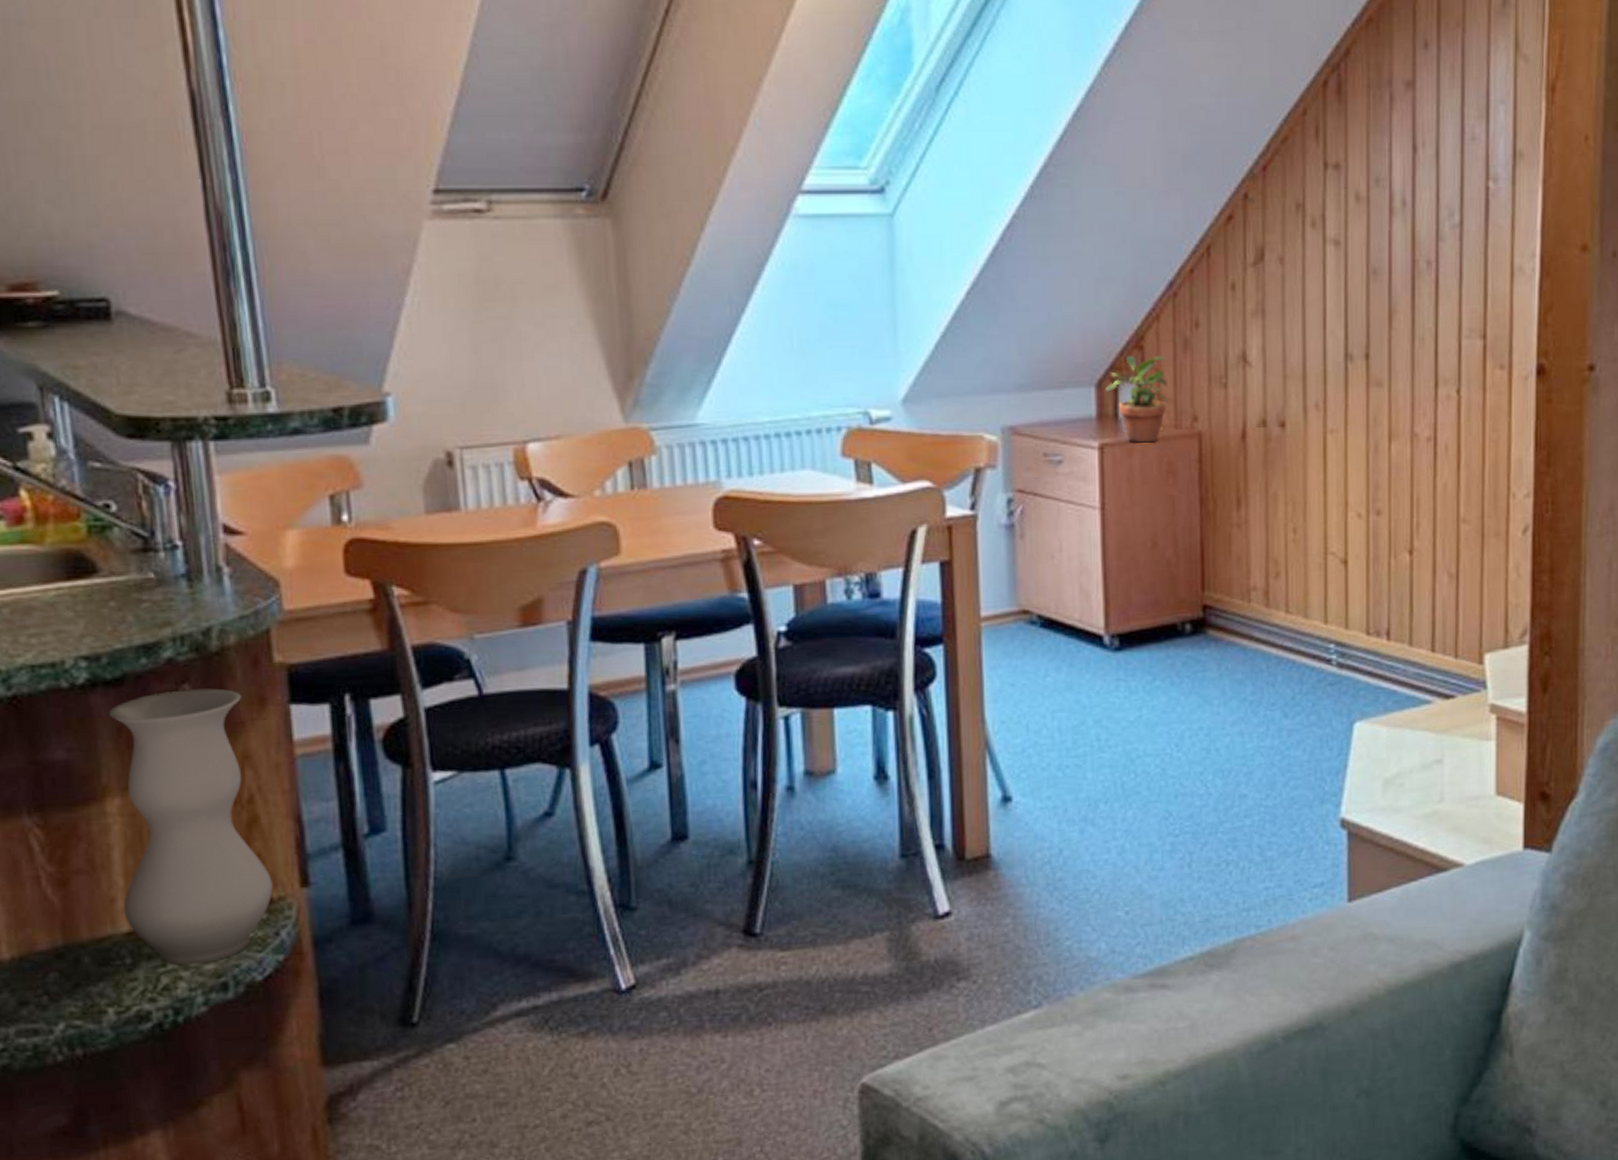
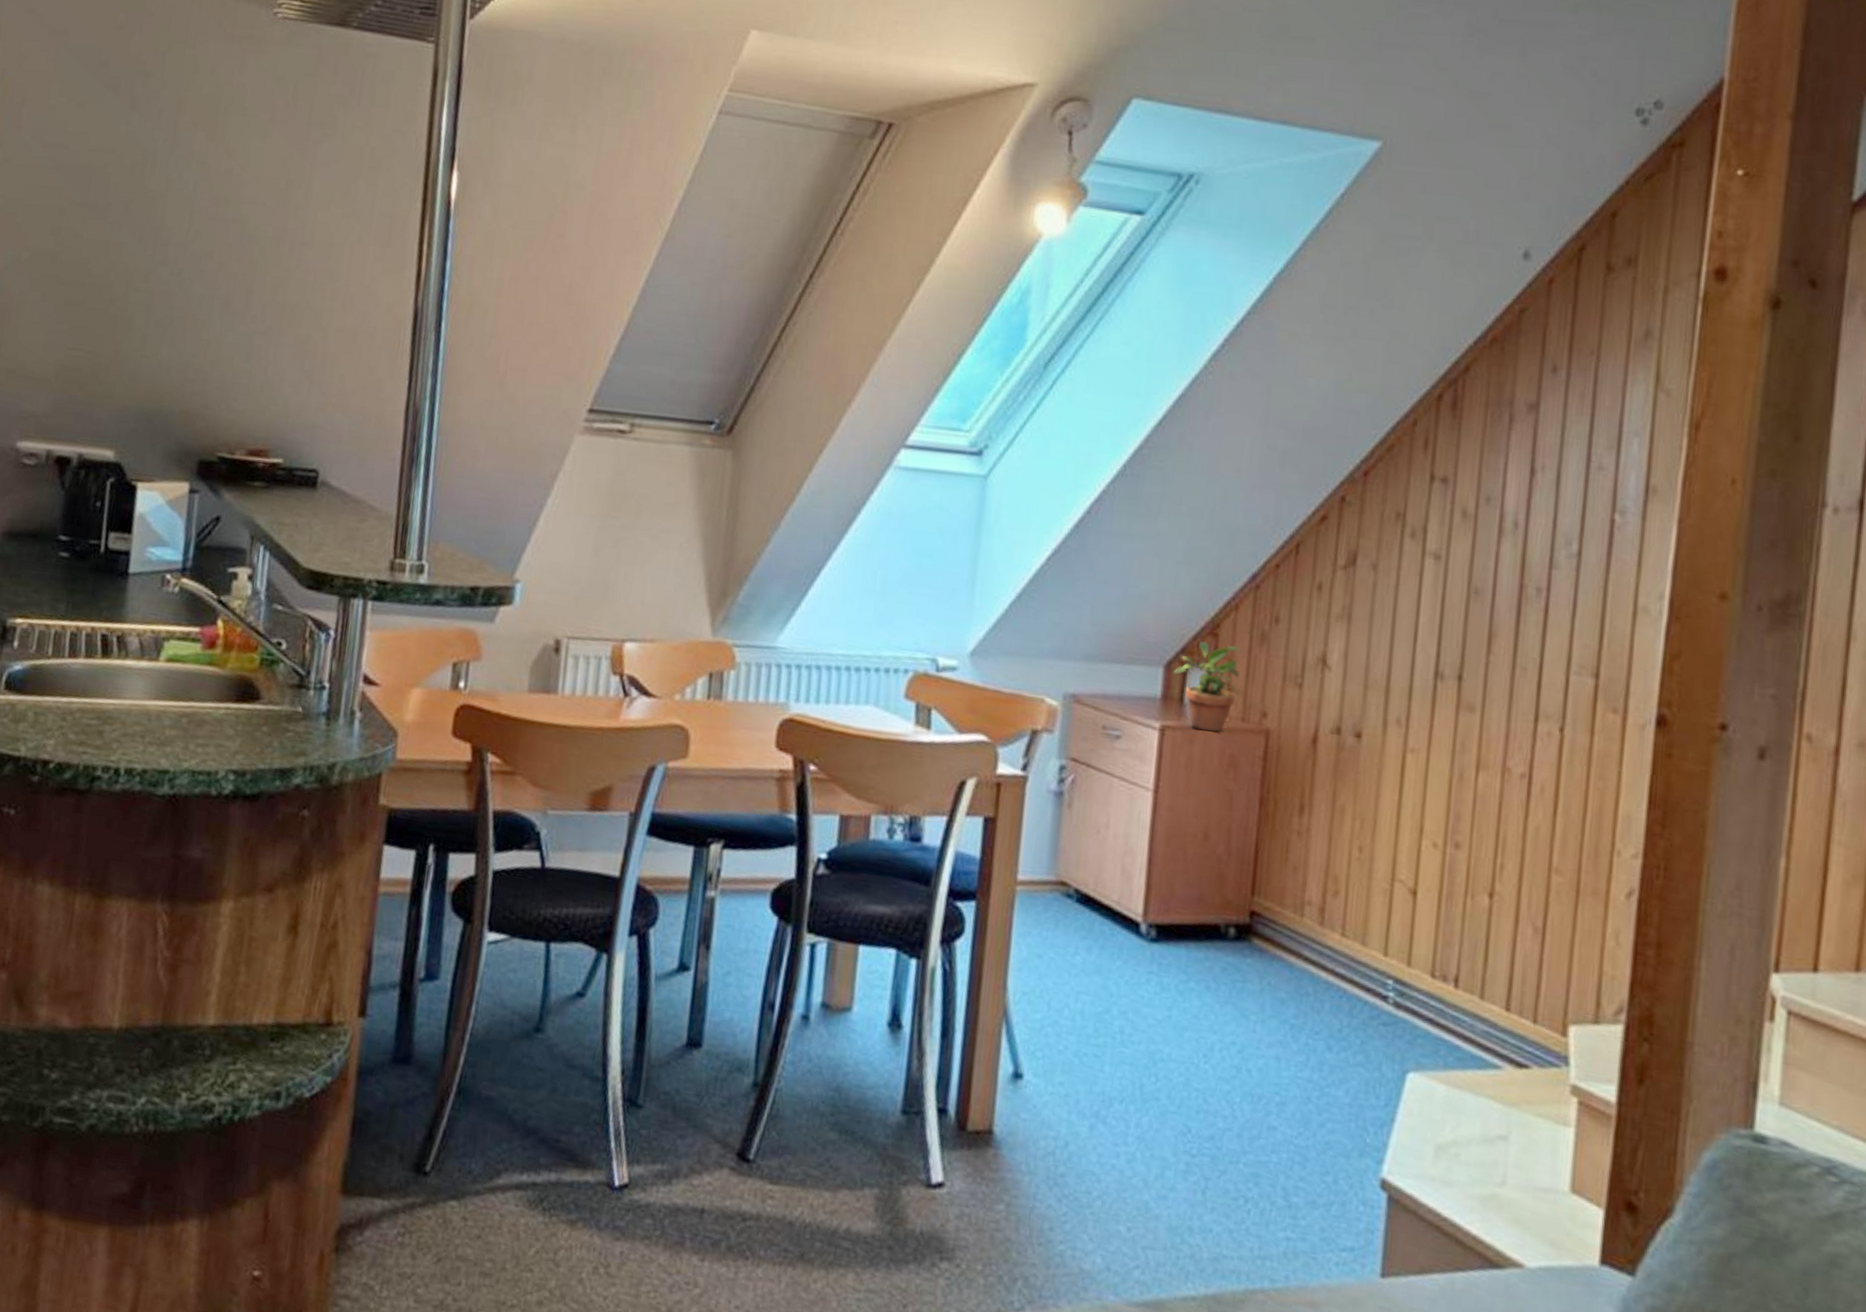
vase: present [108,688,273,966] -> none [213,814,347,1070]

